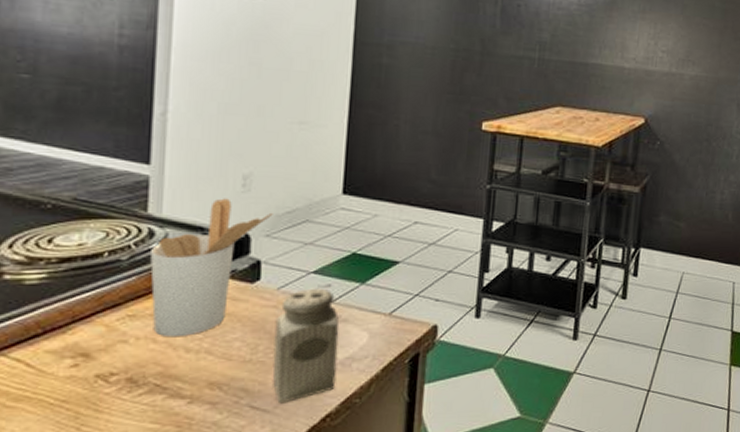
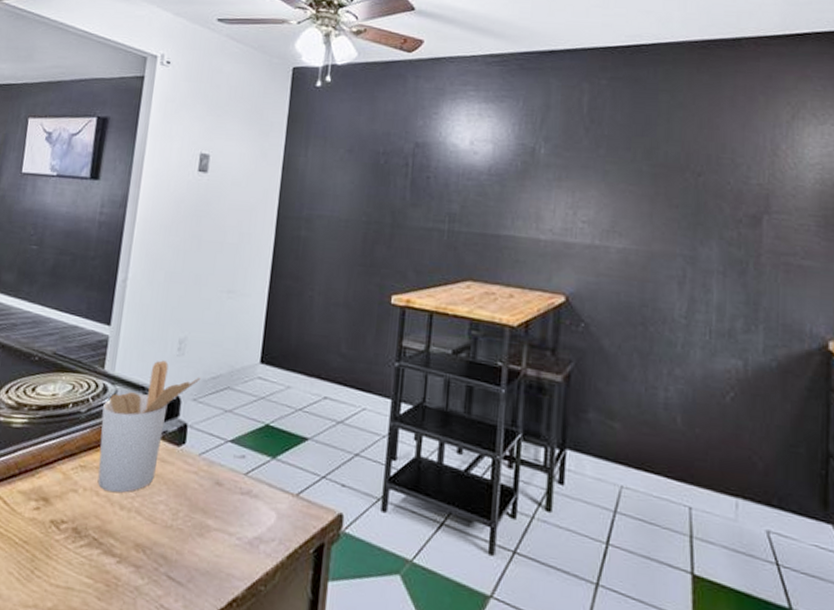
salt shaker: present [272,288,340,404] -> none [188,457,251,578]

